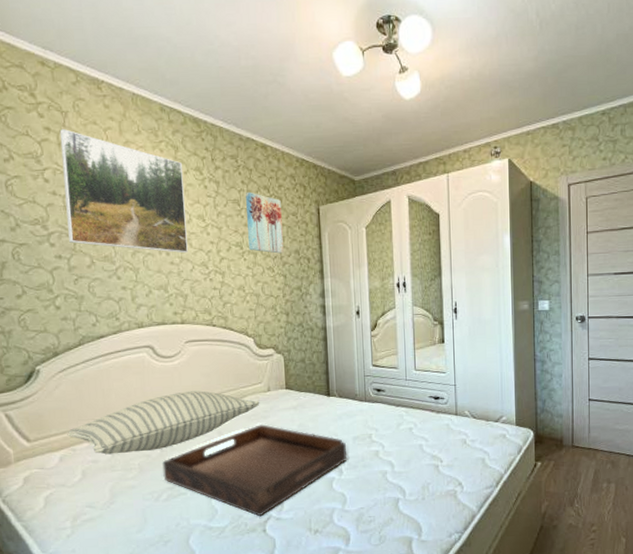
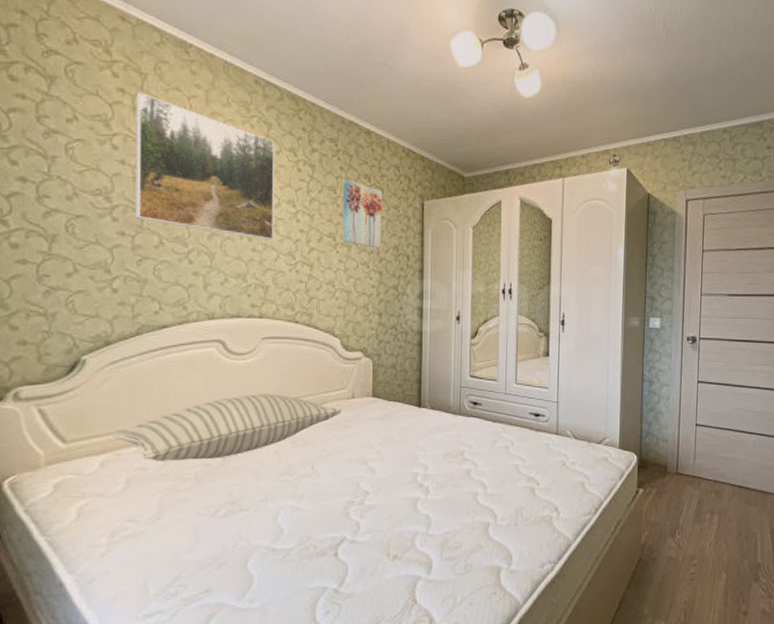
serving tray: present [162,423,347,517] -> none [223,434,436,539]

